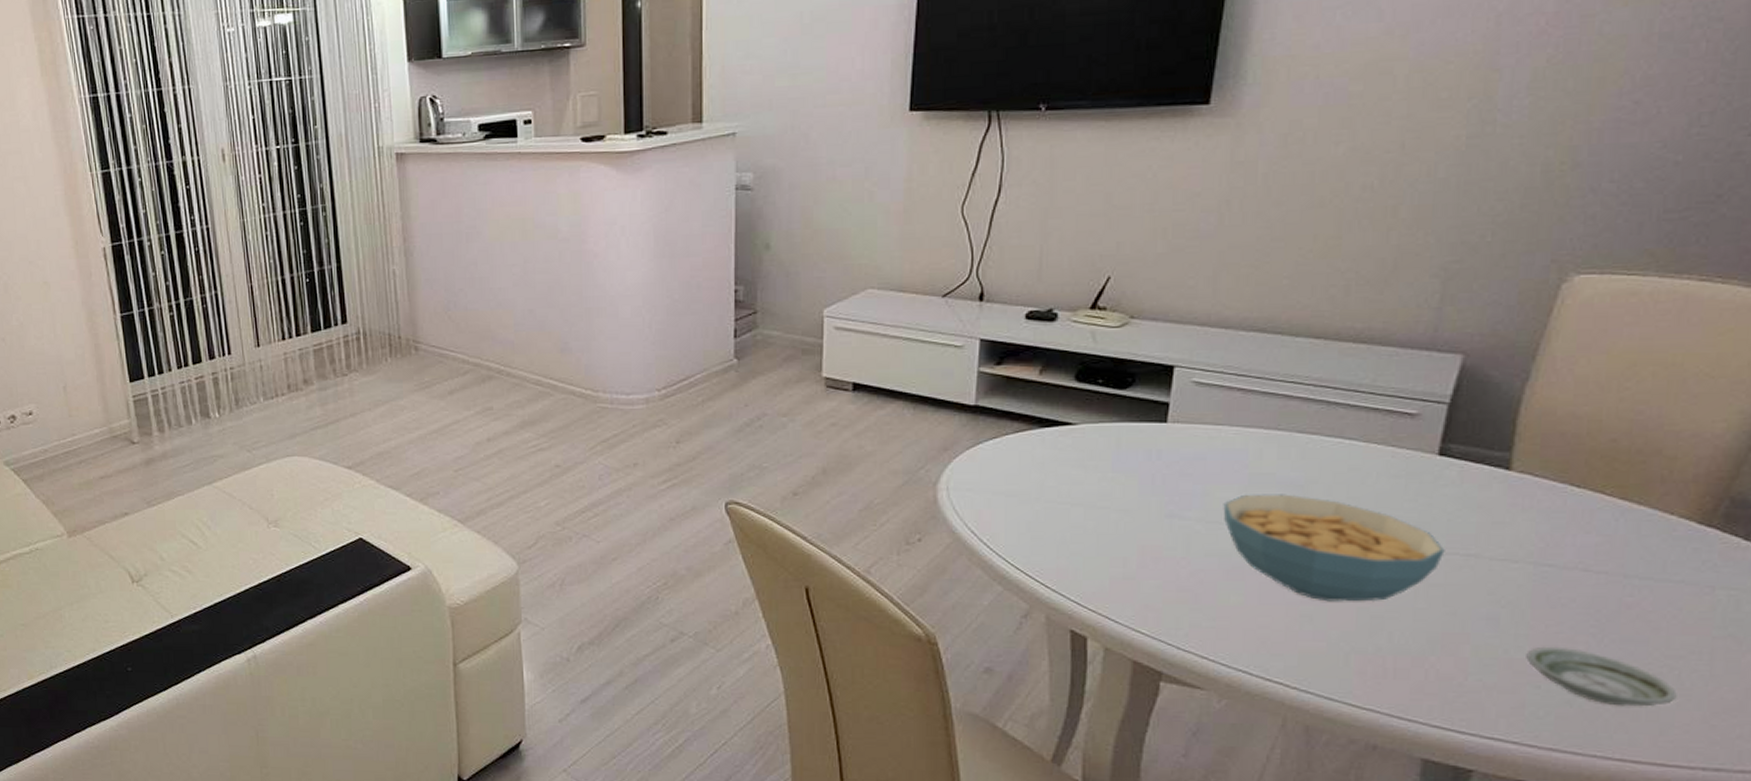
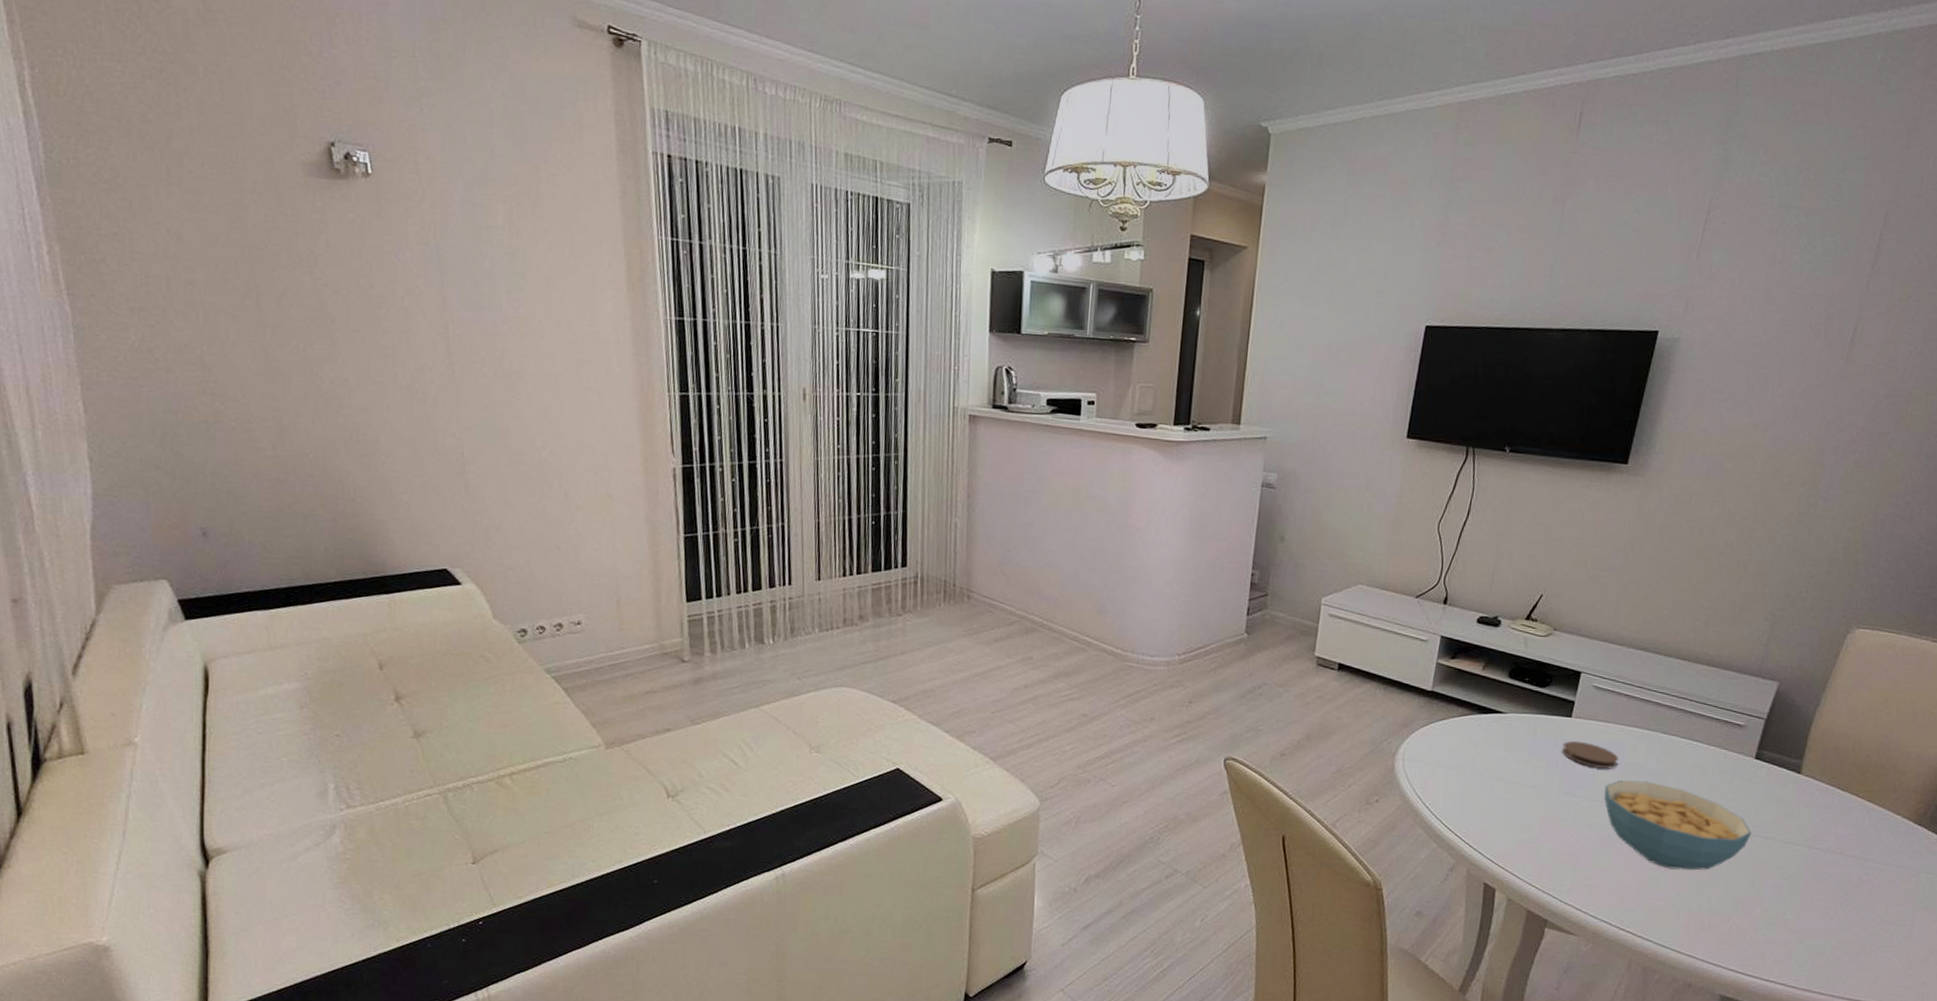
coaster: none [1159,452,1240,483] -> present [1562,741,1619,769]
saucer: present [1526,646,1677,707] -> none [1796,911,1889,960]

